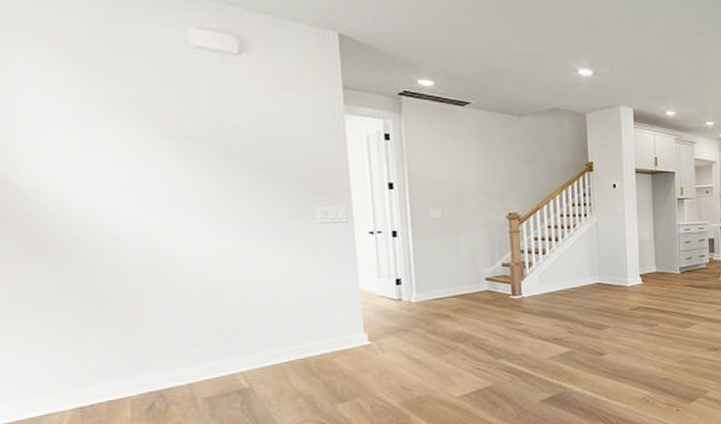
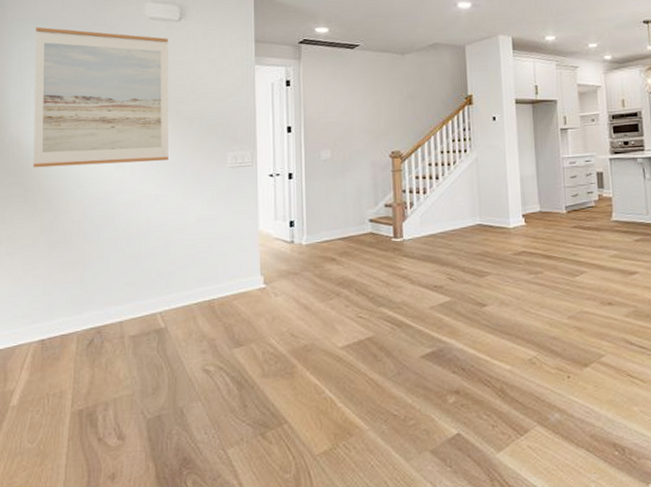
wall art: none [18,41,238,216] -> present [33,27,168,168]

